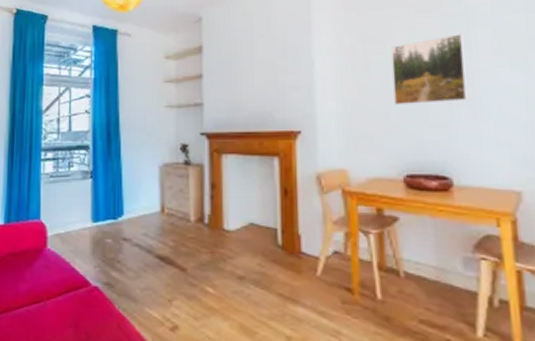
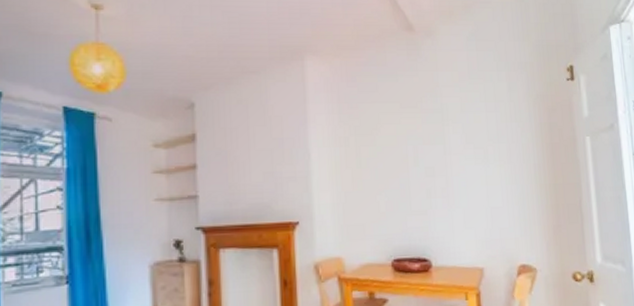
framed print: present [391,34,467,104] -> none [380,129,442,194]

